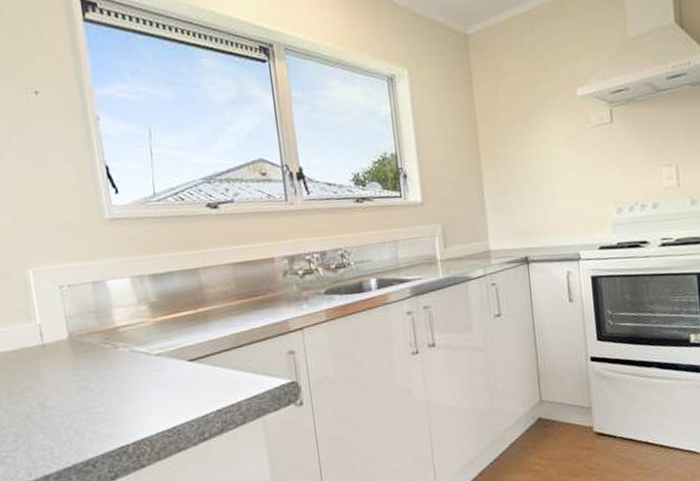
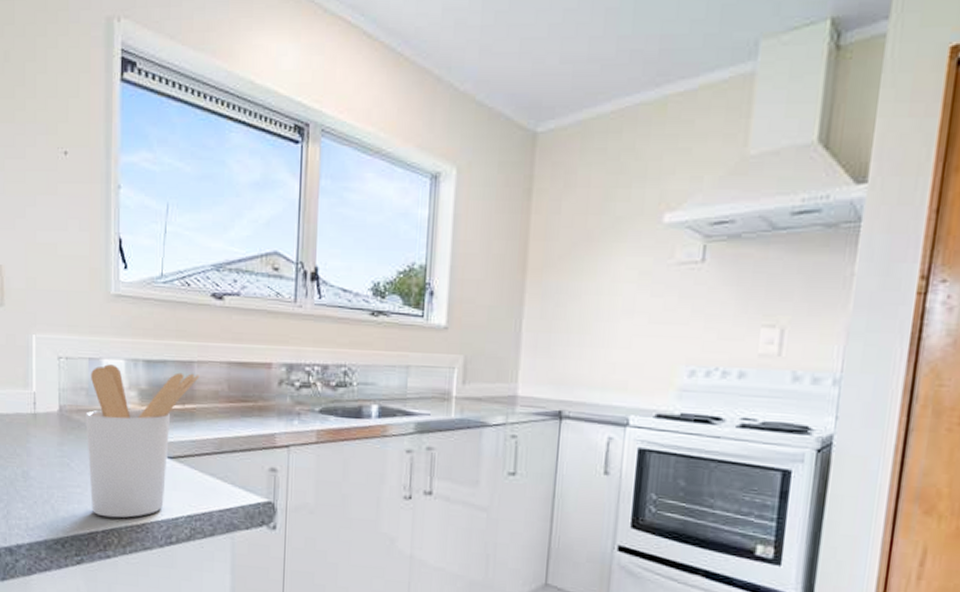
utensil holder: none [96,279,207,430] -> present [85,364,200,518]

